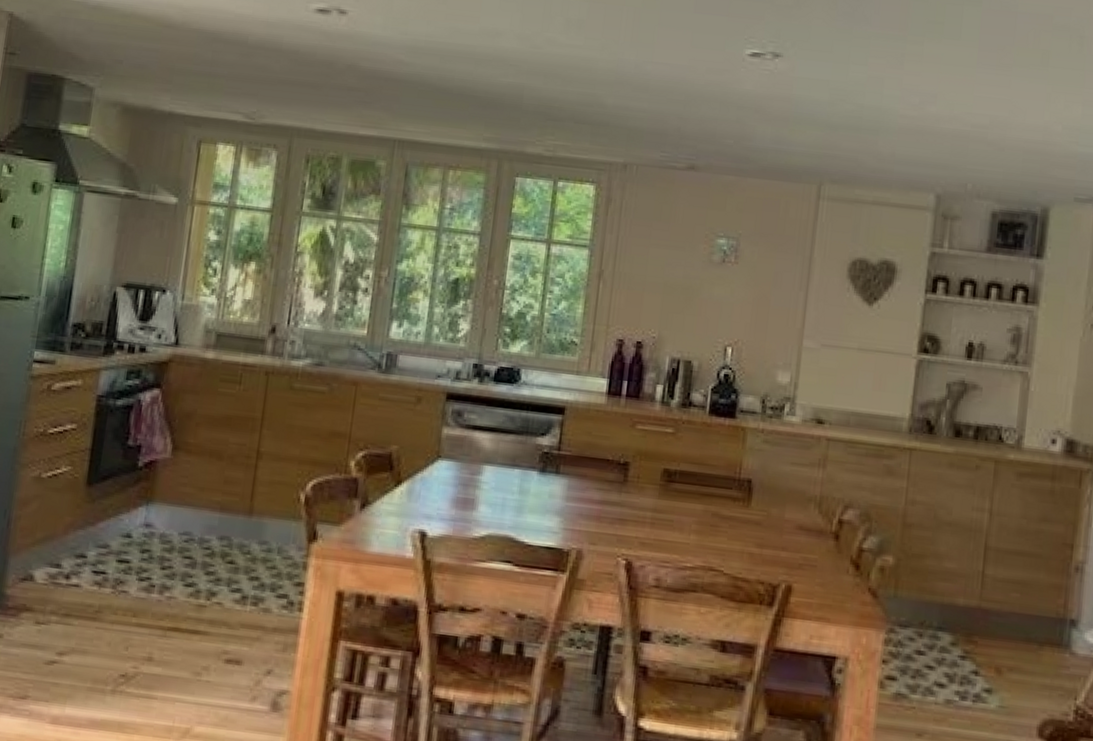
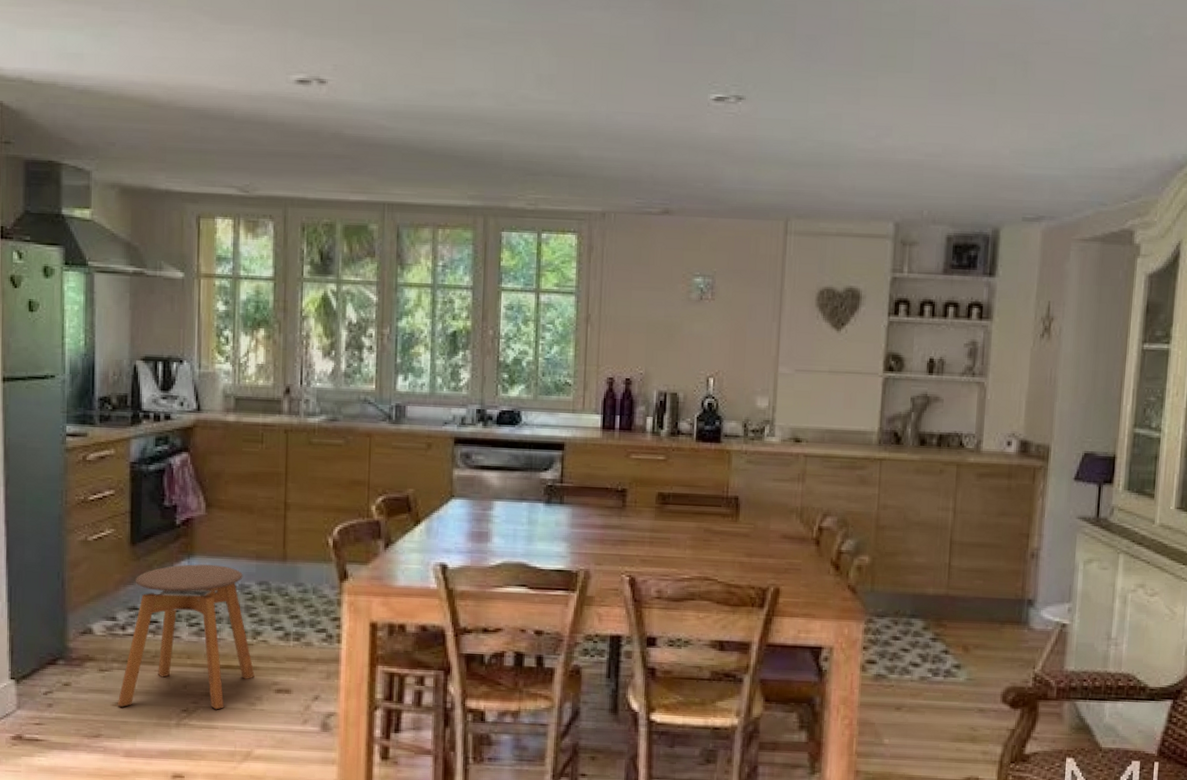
stool: none [51,511,204,678] -> present [118,564,255,710]

